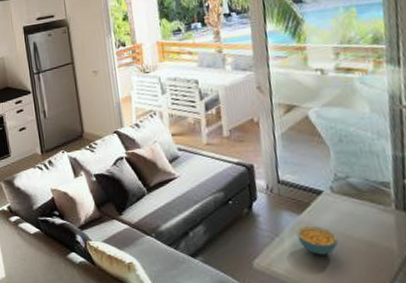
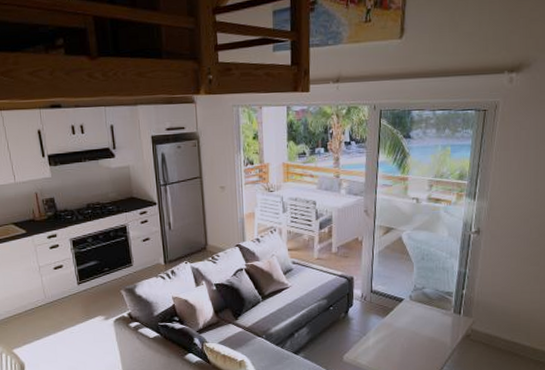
cereal bowl: present [296,225,339,255] -> none [380,326,410,349]

